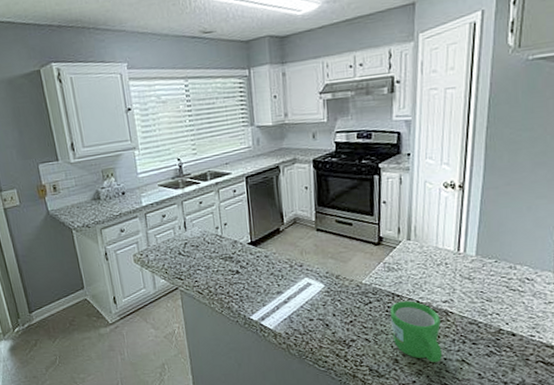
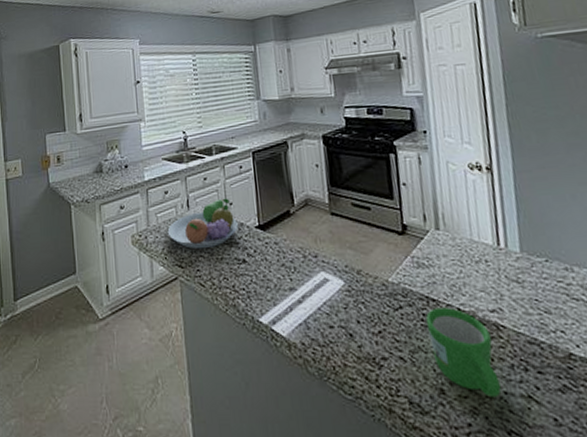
fruit bowl: none [166,219,232,264] -> present [167,198,238,250]

